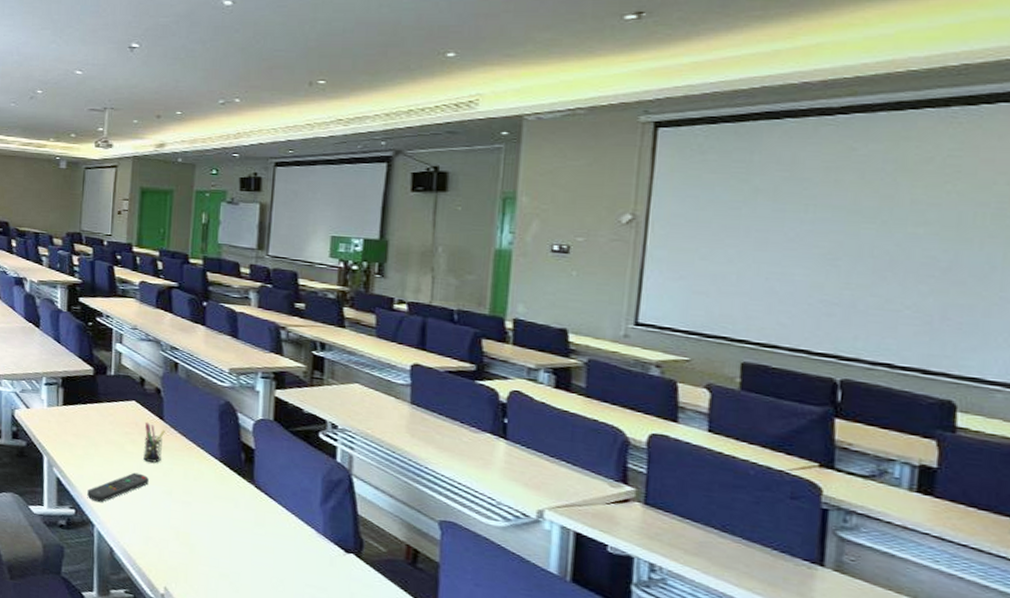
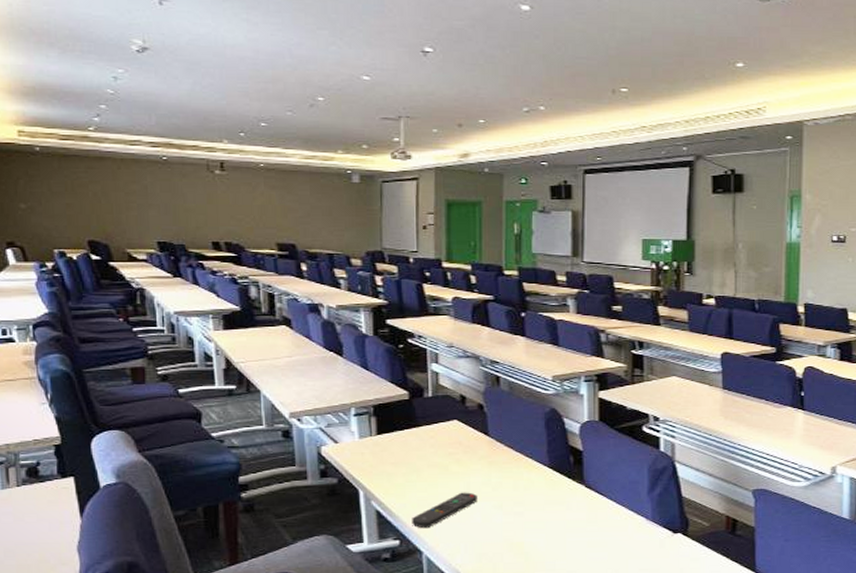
pen holder: present [143,421,165,463] -> none [470,439,491,479]

